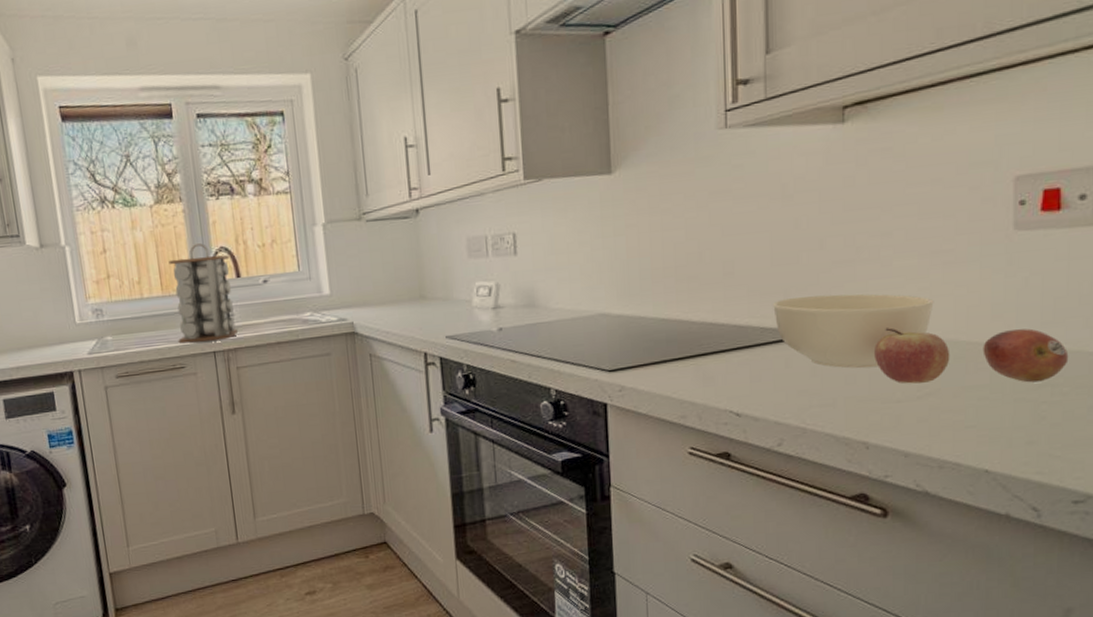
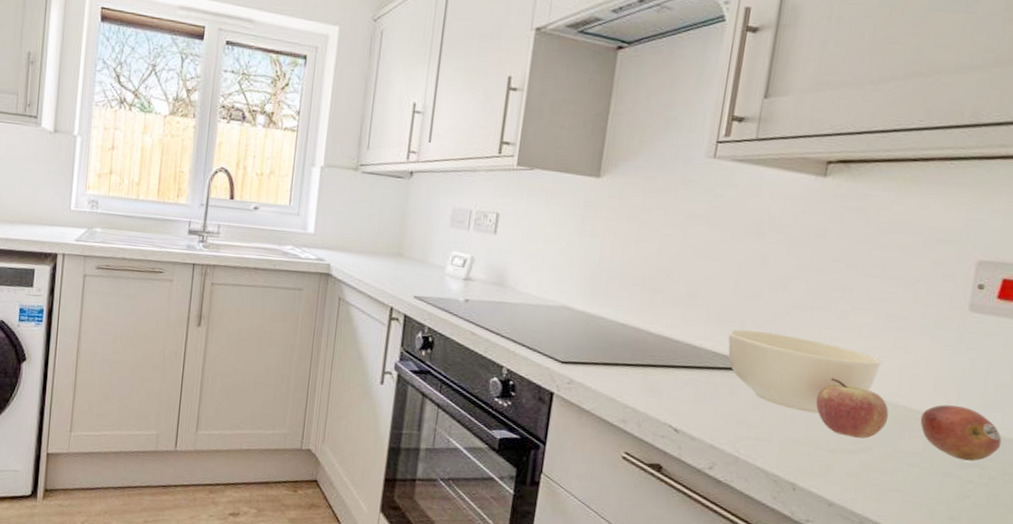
spice rack: present [168,242,238,344] -> none [162,158,228,255]

